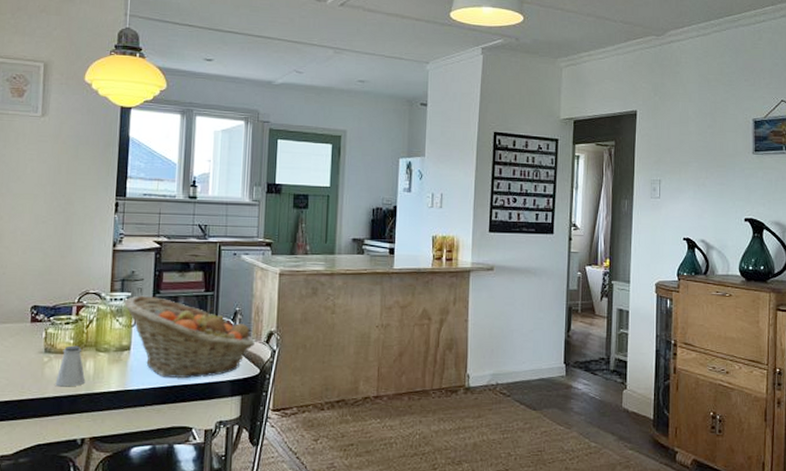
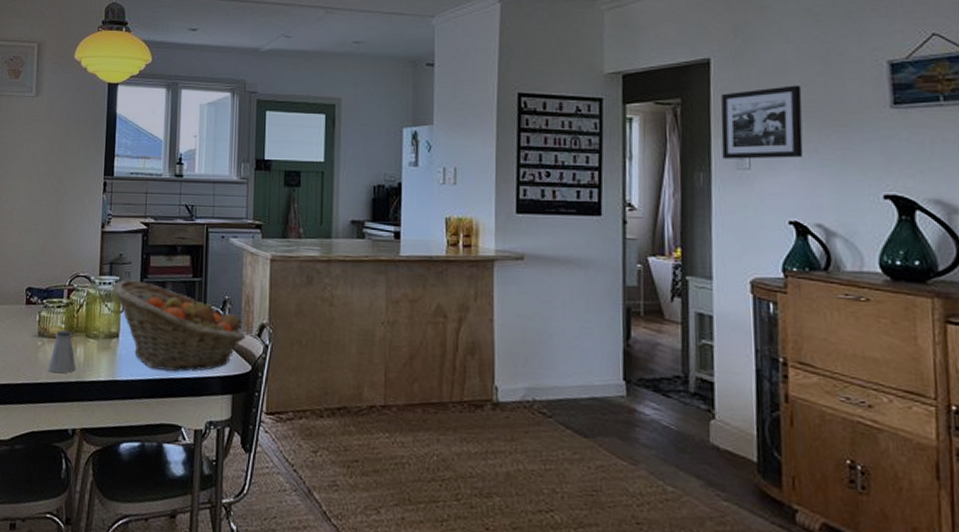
picture frame: none [641,134,697,190] -> present [720,85,804,159]

